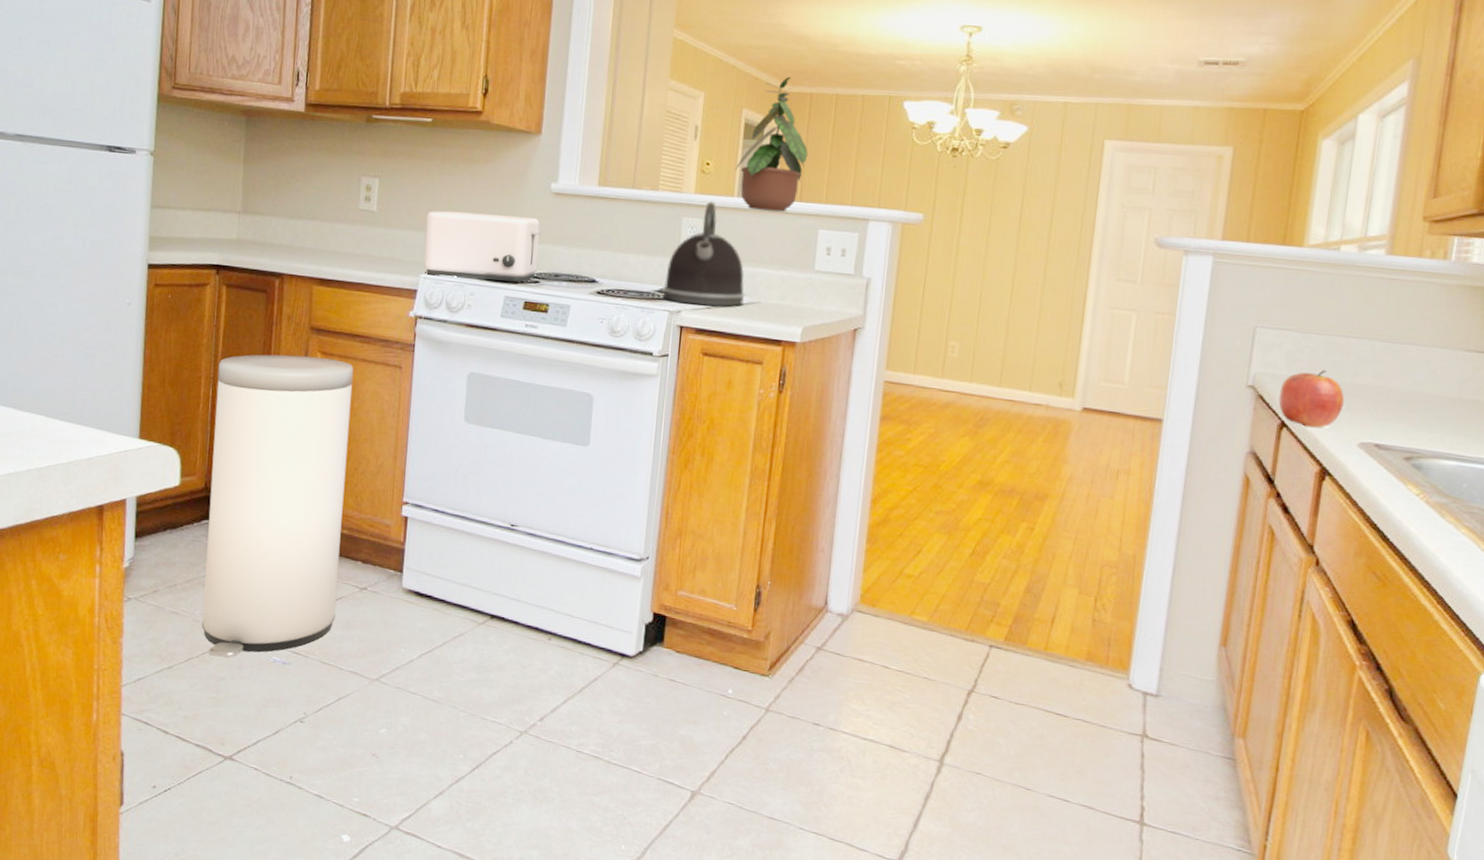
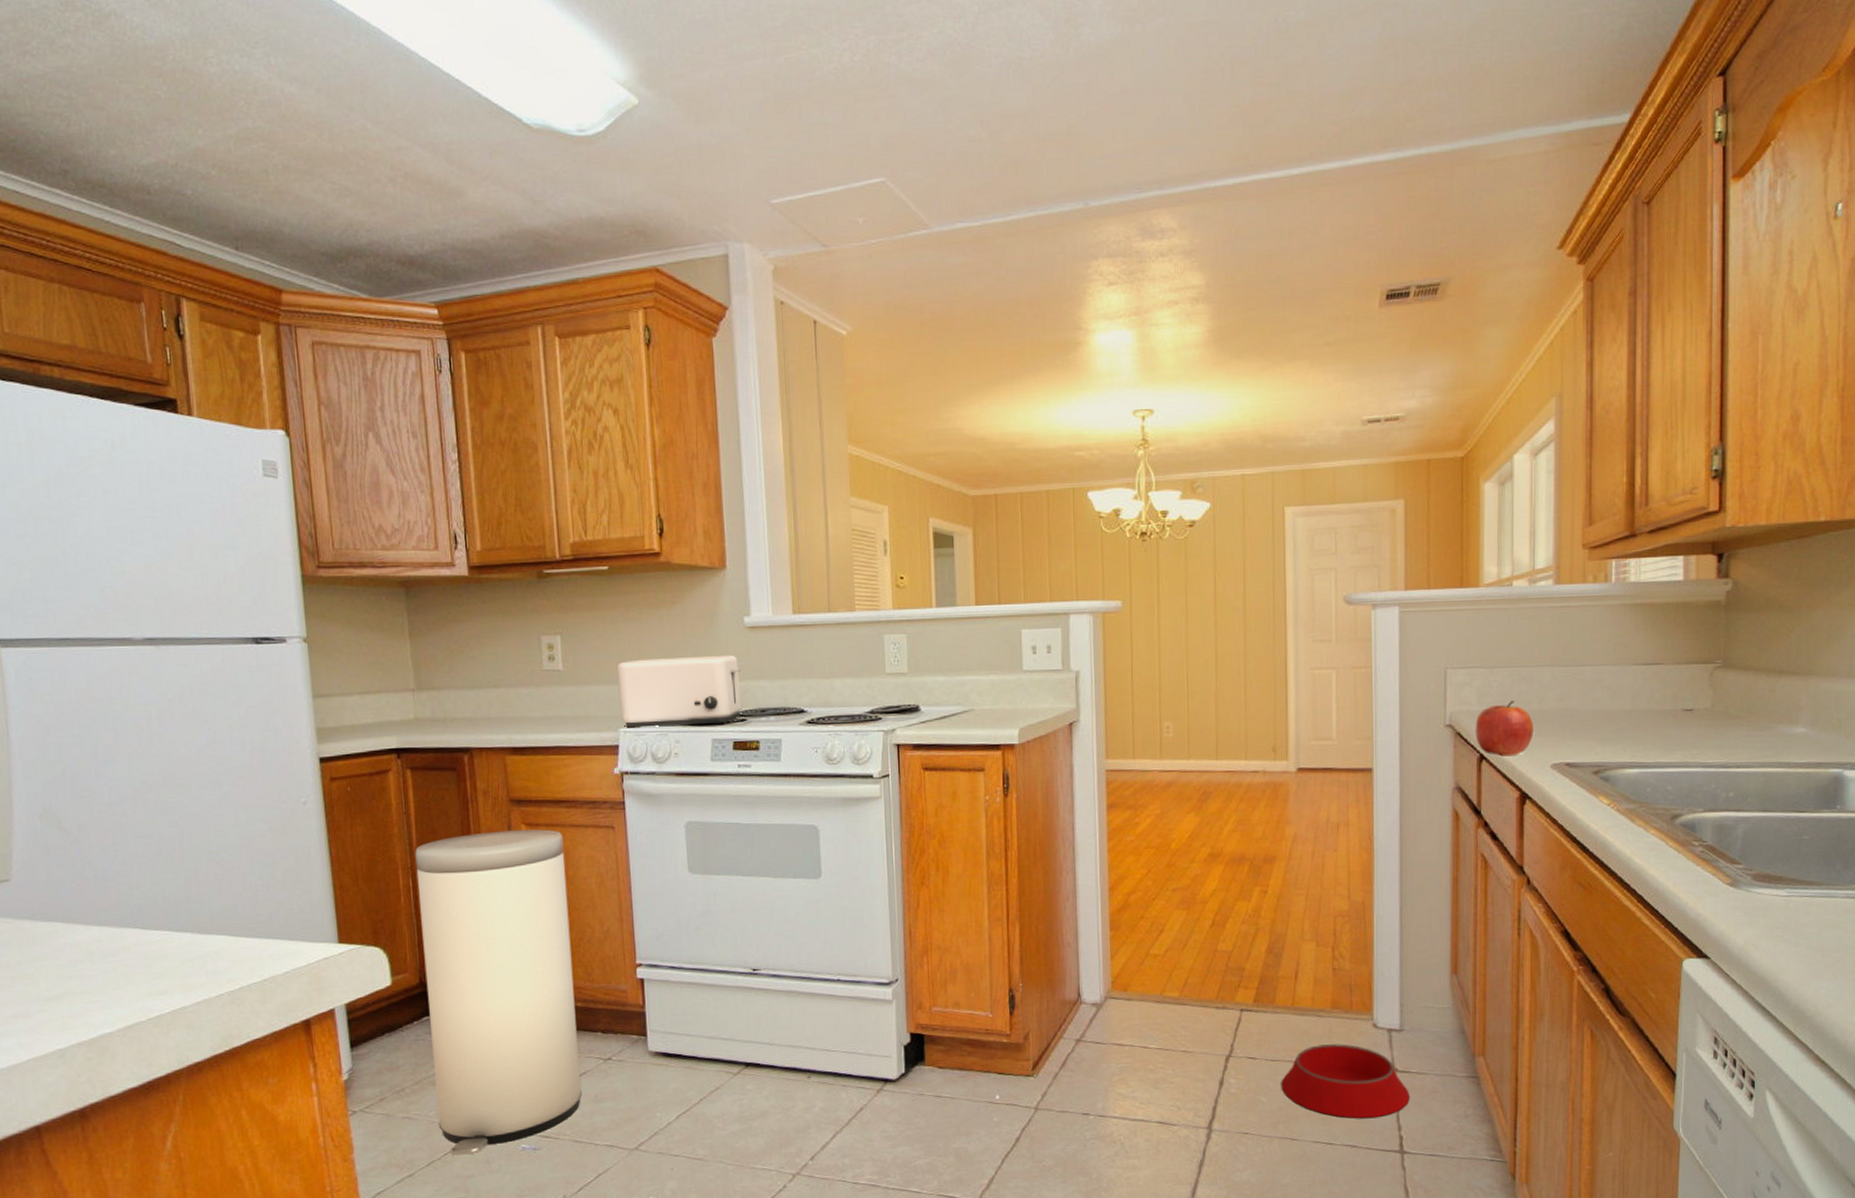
kettle: present [662,201,746,307] -> none [874,615,958,722]
potted plant: present [734,76,808,212] -> none [929,480,1001,619]
pet bowl: none [1021,695,1159,783] -> present [1281,1044,1411,1118]

